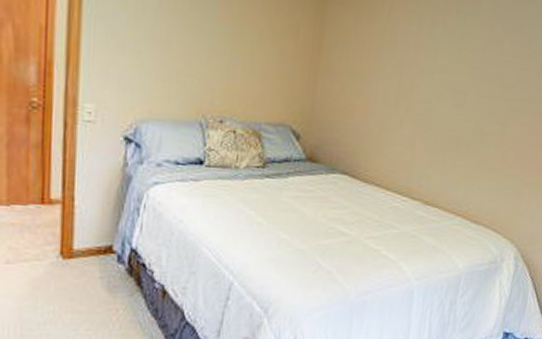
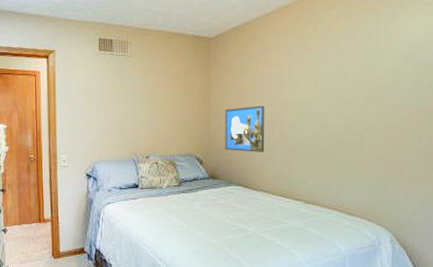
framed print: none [332,66,393,132] -> present [225,105,265,152]

